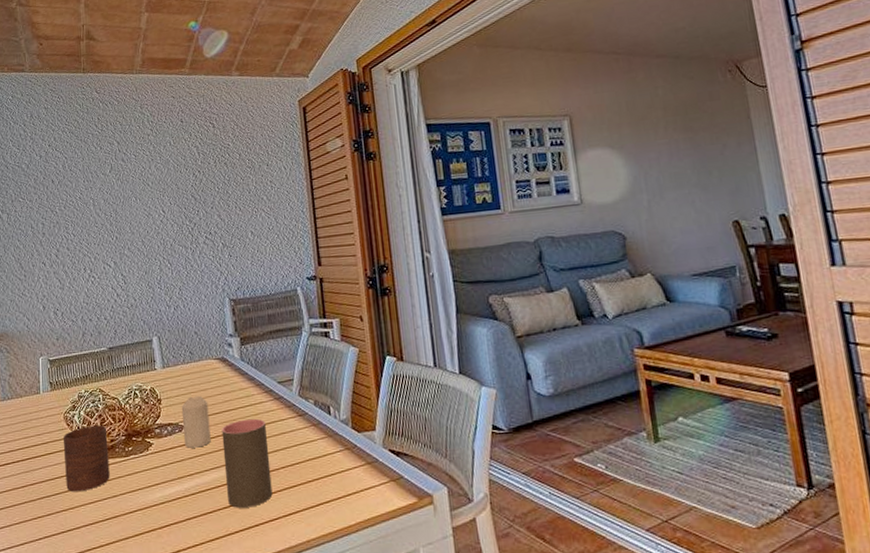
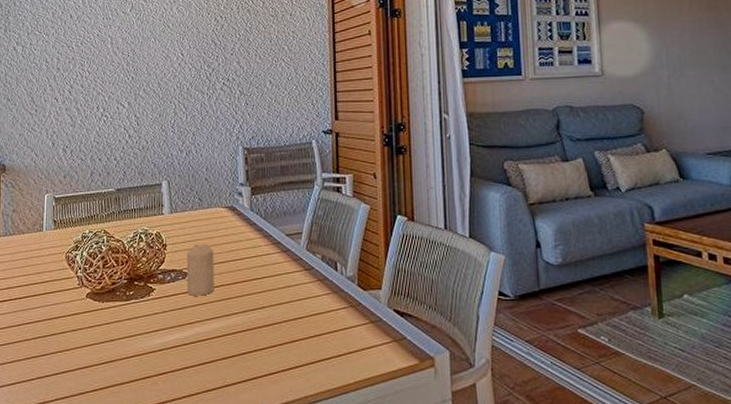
cup: present [63,425,110,492] -> none [63,267,109,334]
cup: present [221,418,273,508] -> none [226,270,273,360]

